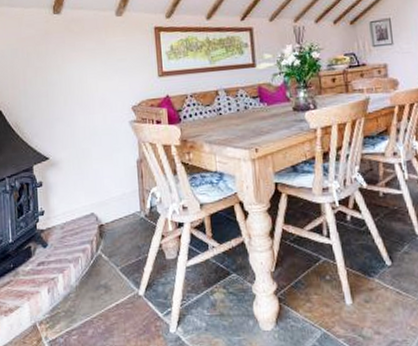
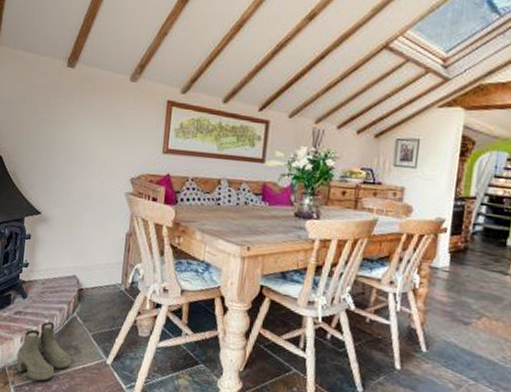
boots: none [46,265,103,330] -> present [16,321,71,382]

